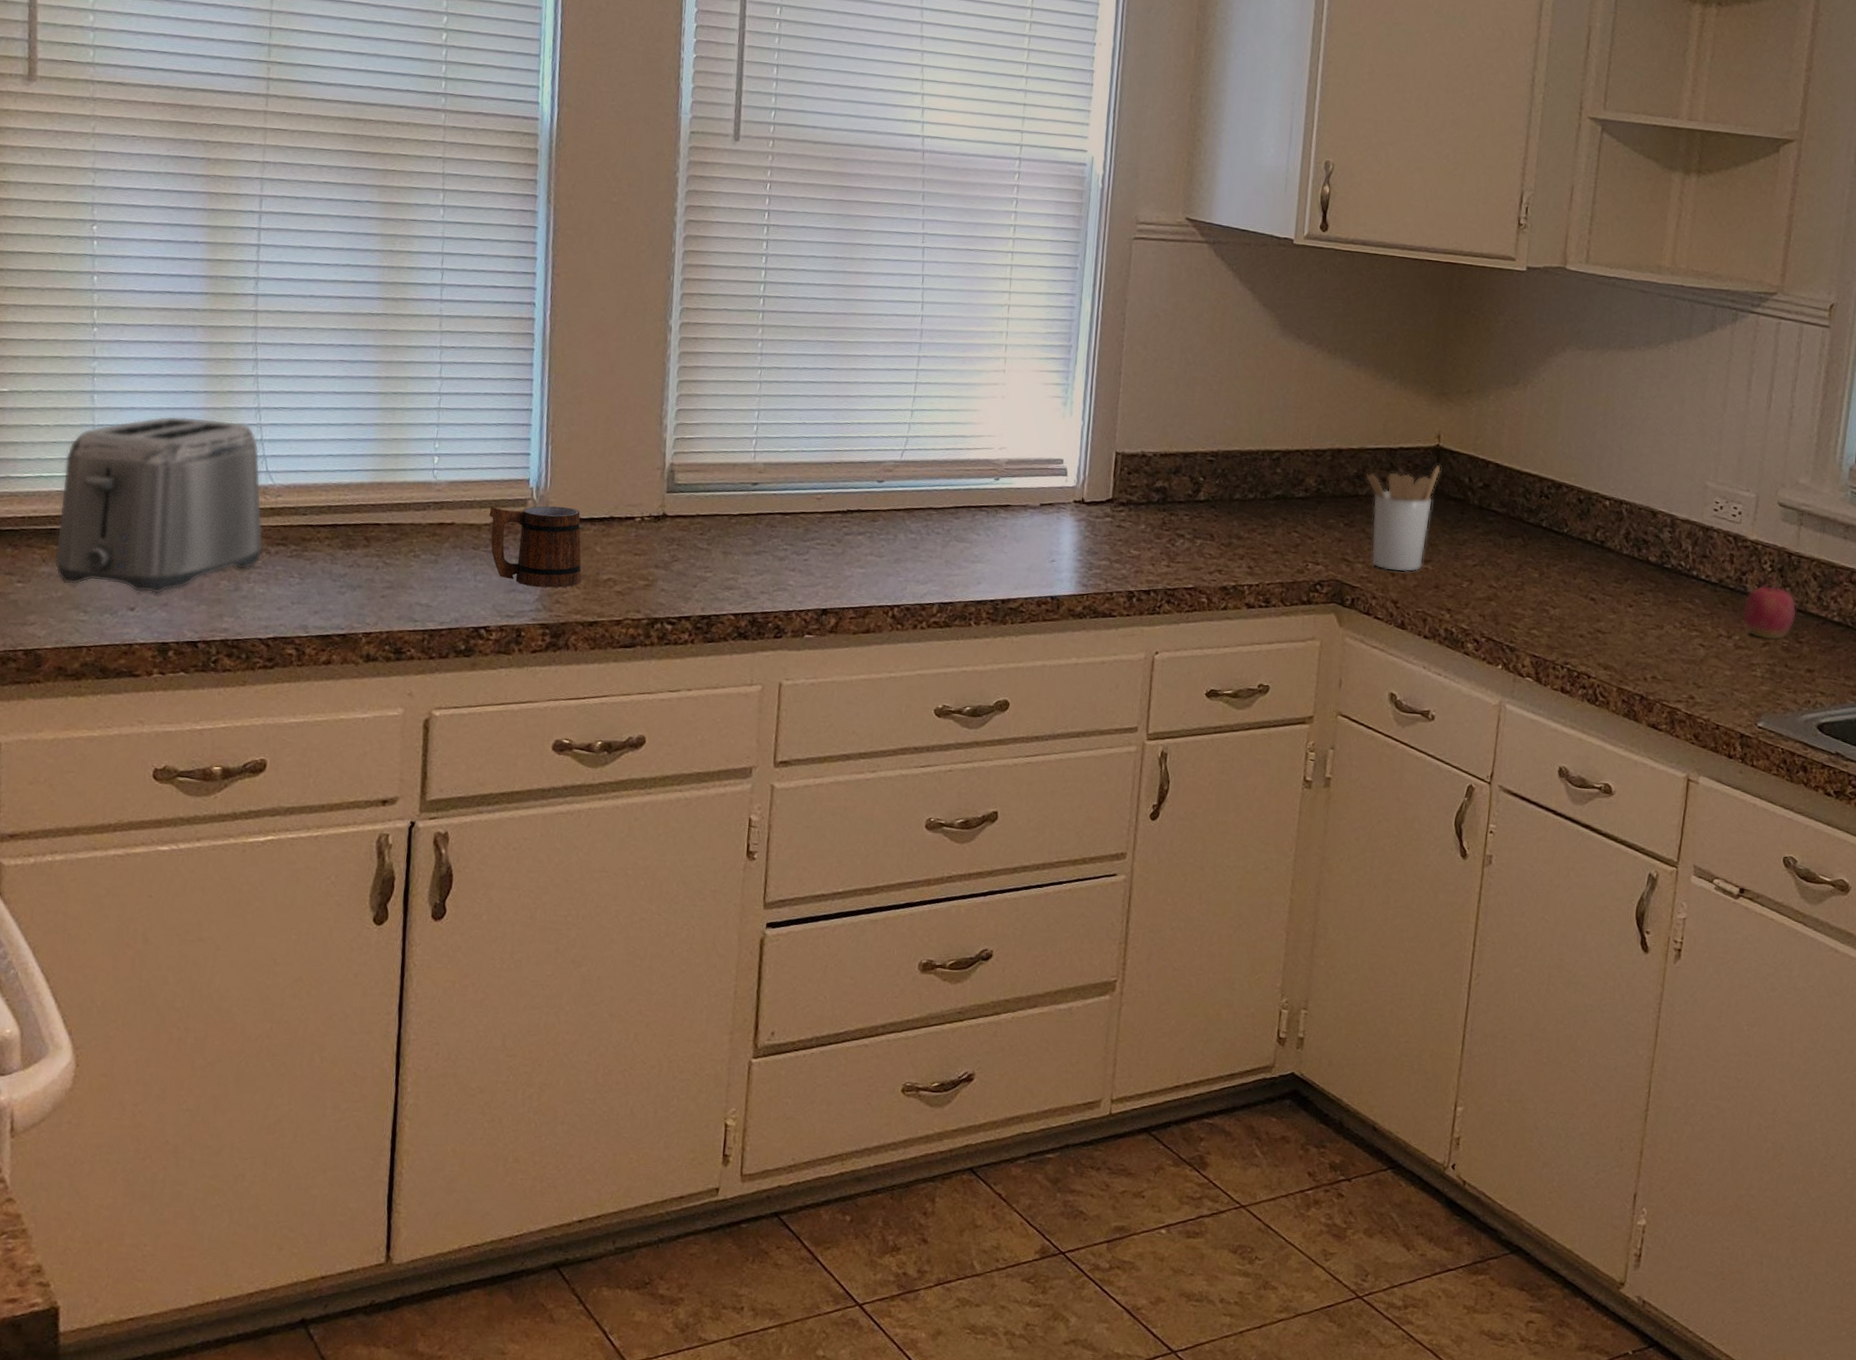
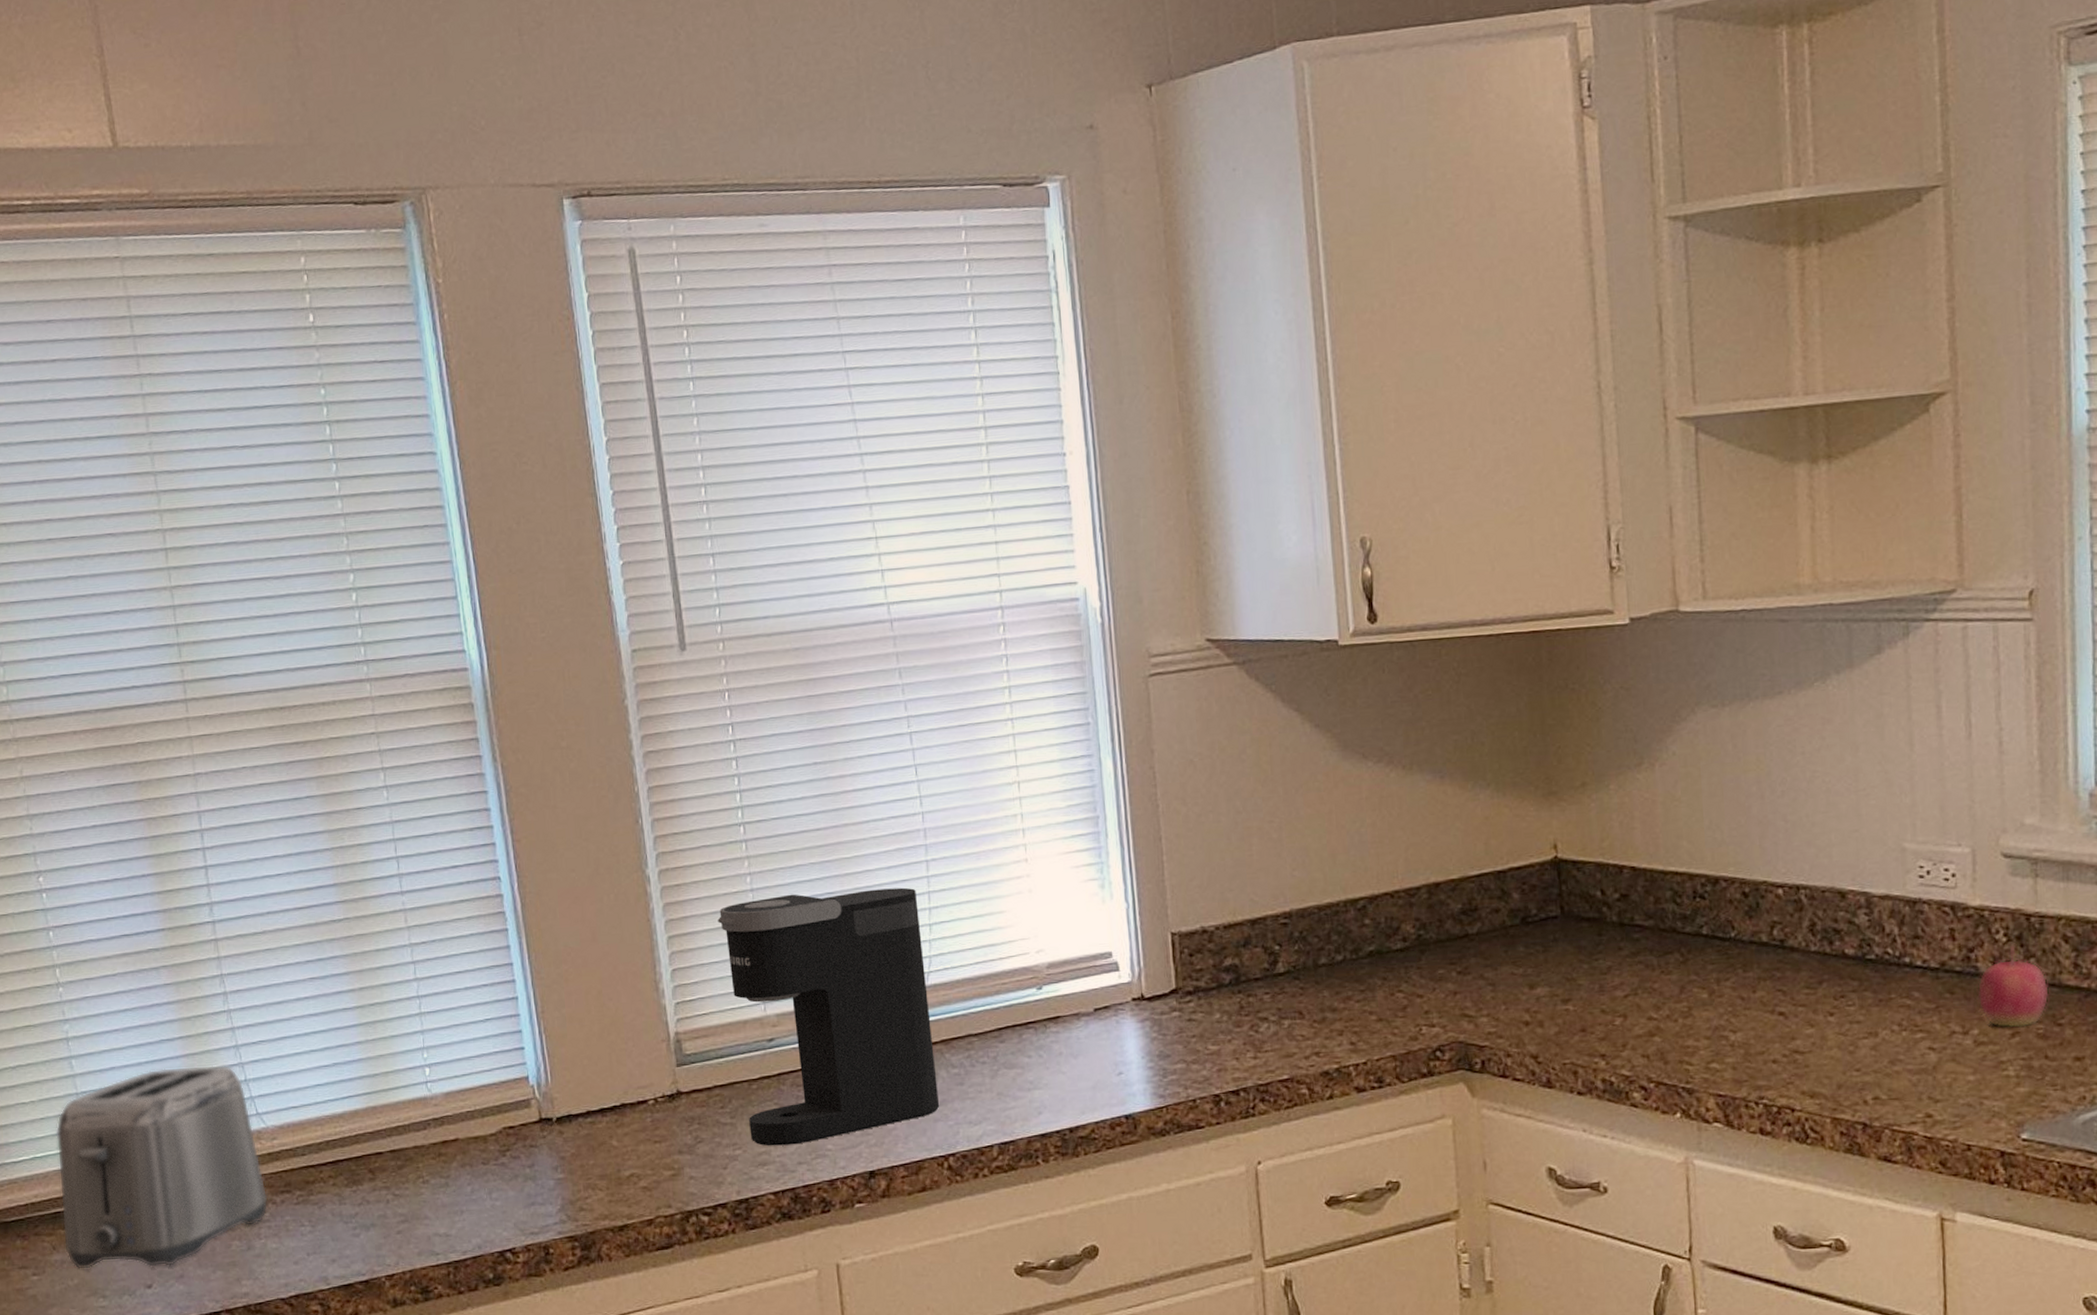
mug: present [489,506,582,588] -> none [492,1101,603,1197]
coffee maker: none [722,362,905,576] -> present [718,887,940,1146]
utensil holder: present [1365,465,1441,572] -> none [1472,882,1564,1020]

